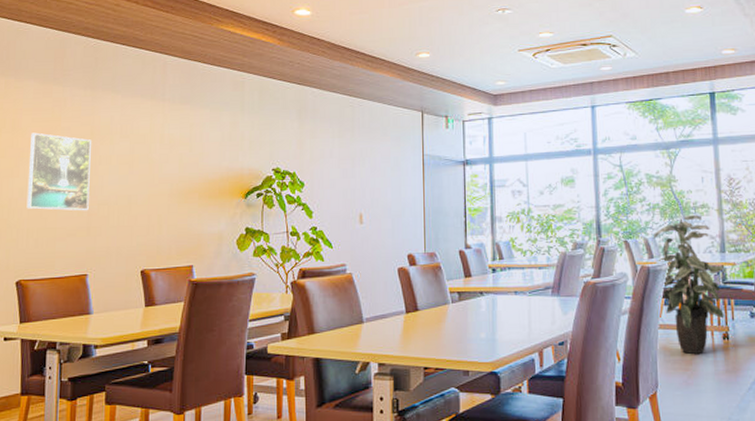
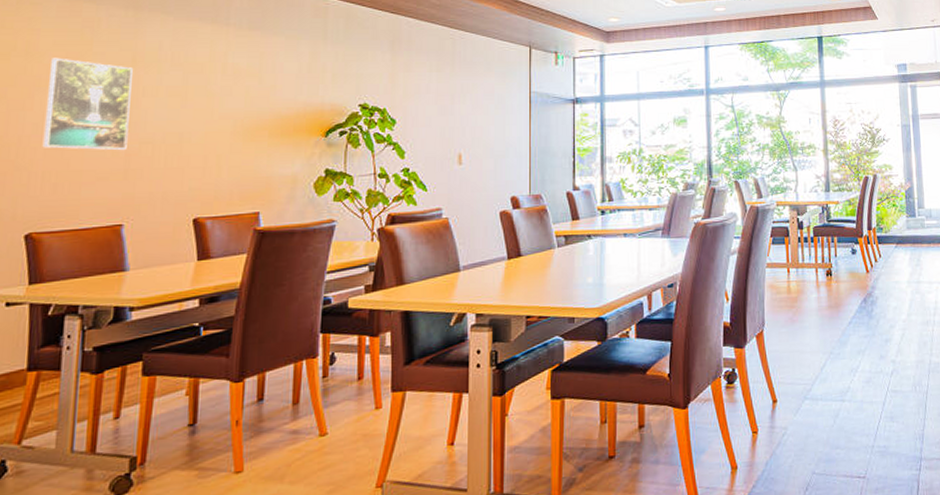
indoor plant: present [652,215,725,355] -> none [762,155,829,292]

